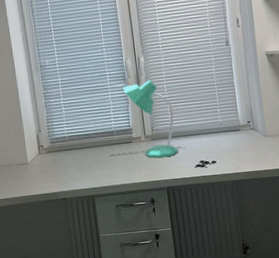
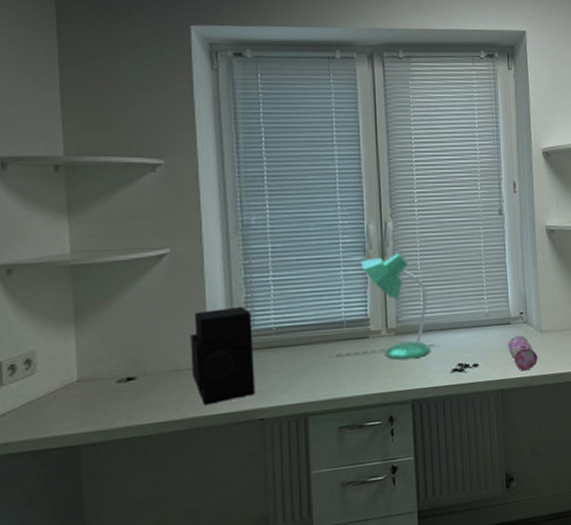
stereo: none [15,122,59,189] -> present [190,306,255,406]
pencil case: none [239,139,264,167] -> present [508,335,538,371]

